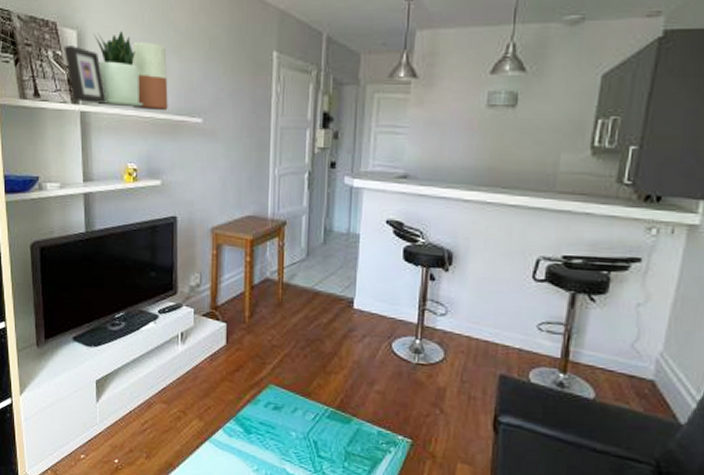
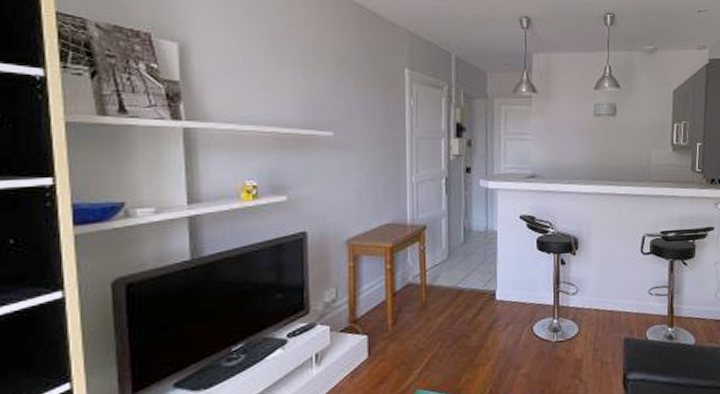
picture frame: present [64,46,107,104] -> none [161,58,218,119]
planter: present [93,31,143,107] -> none [199,46,264,122]
vase: present [132,42,168,111] -> none [249,57,293,125]

